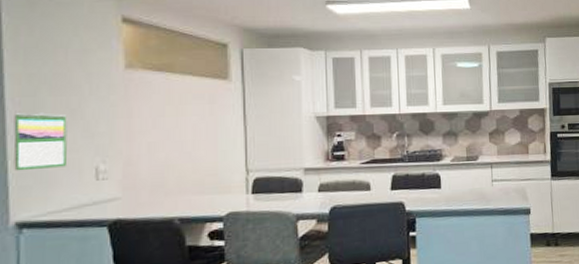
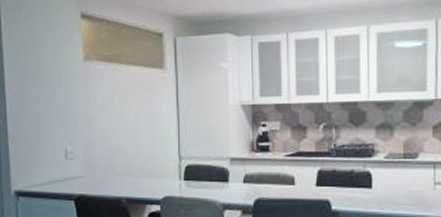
calendar: present [13,112,67,171] -> none [11,100,45,149]

